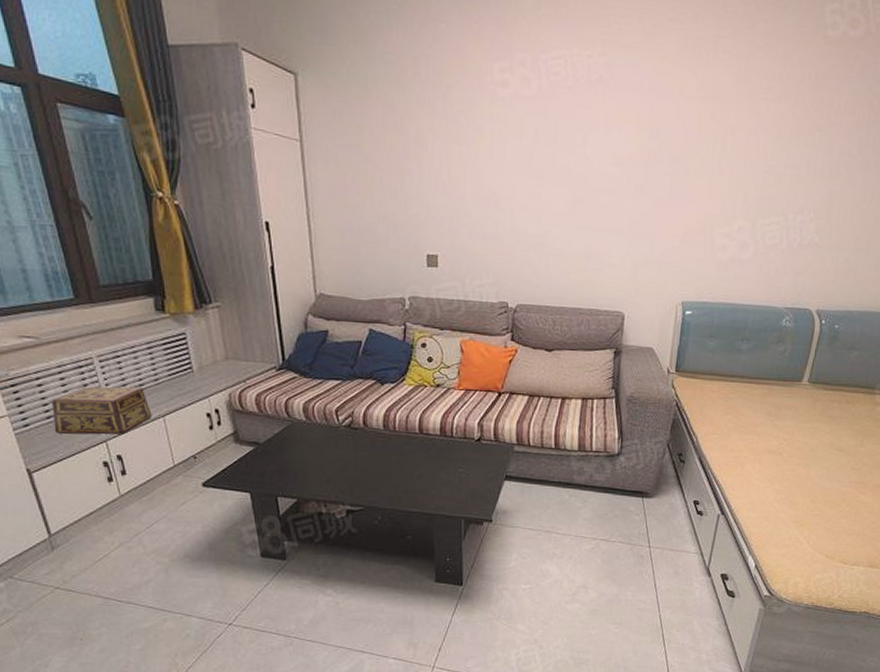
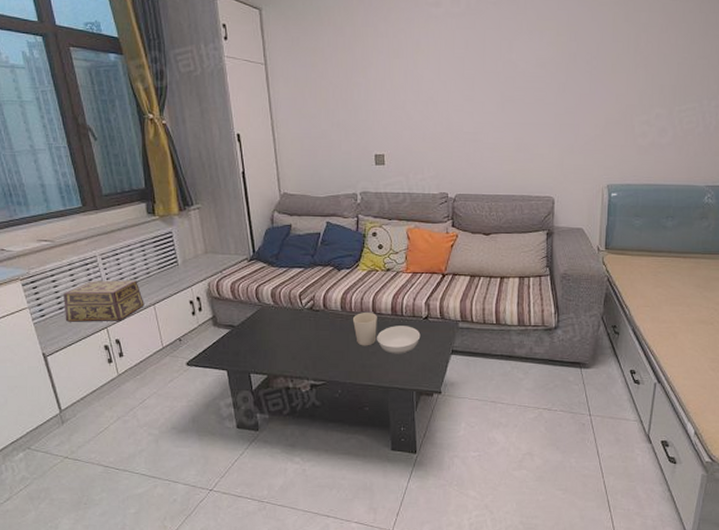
dixie cup: none [397,432,424,469] -> present [353,313,377,346]
bowl: none [423,447,472,479] -> present [377,326,421,354]

